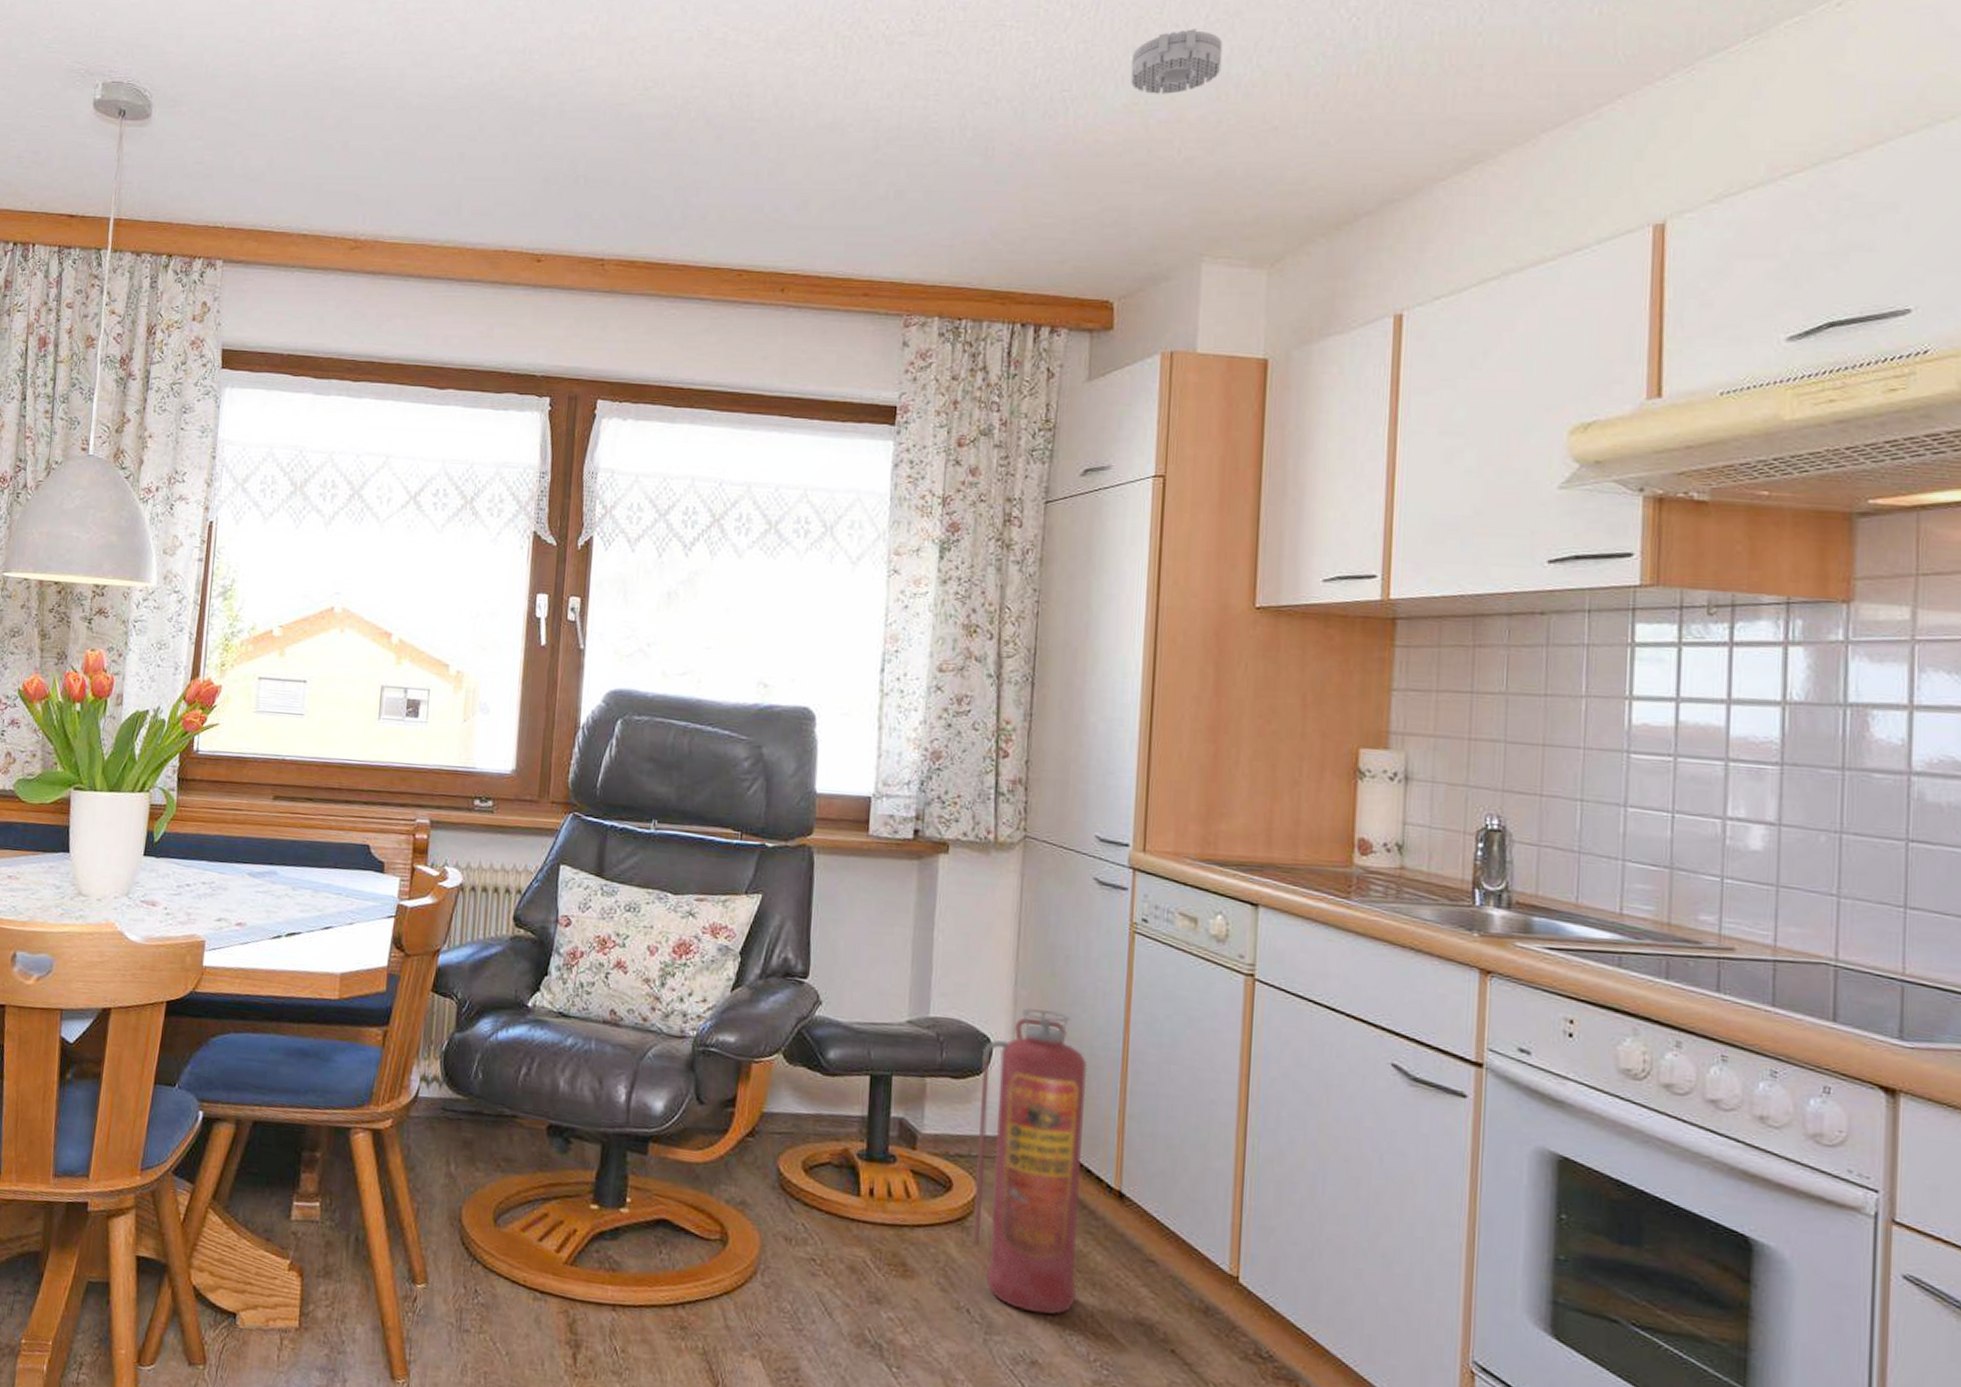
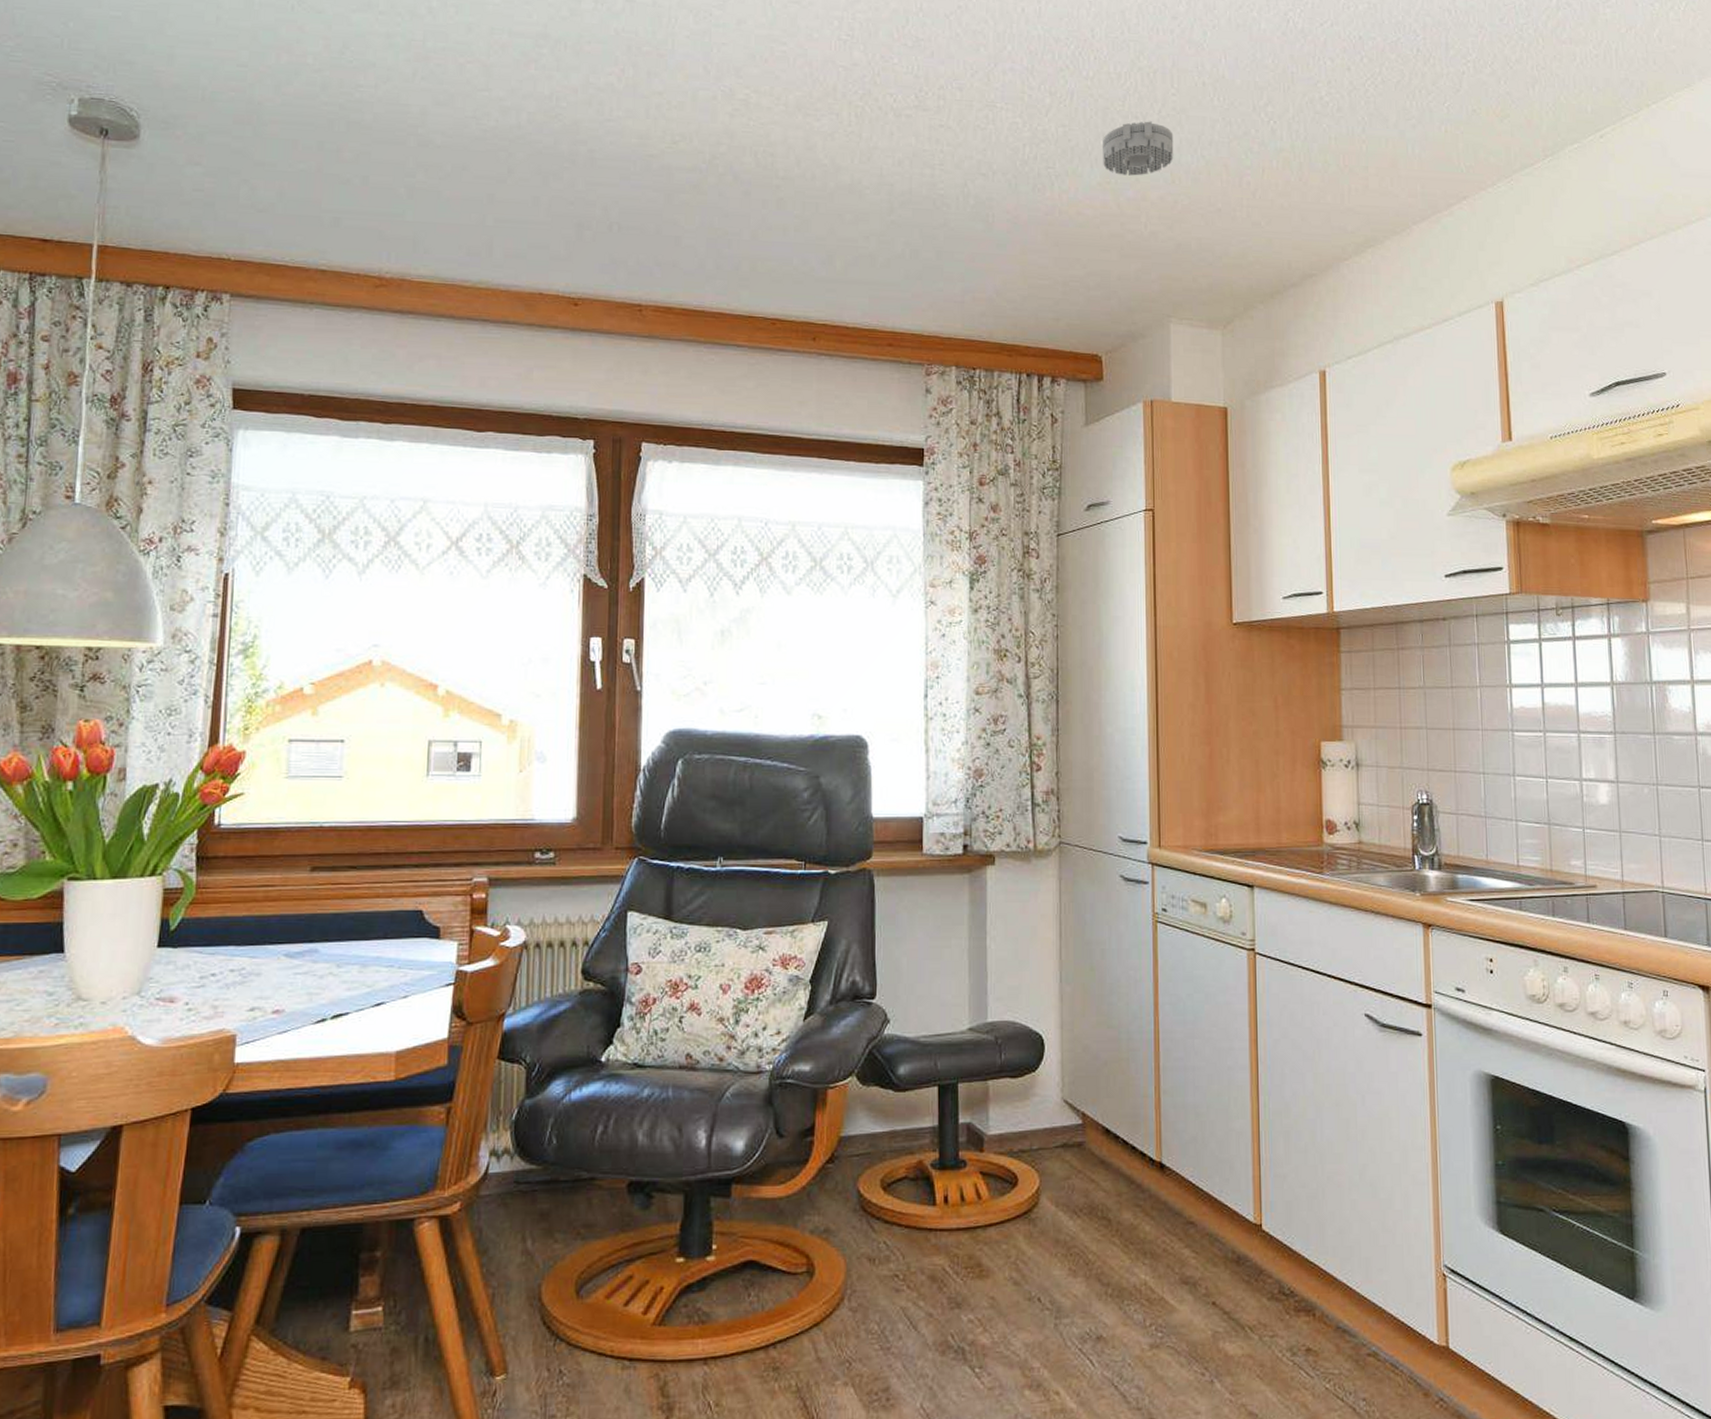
fire extinguisher: present [972,1008,1088,1315] -> none [1035,1001,1132,1290]

